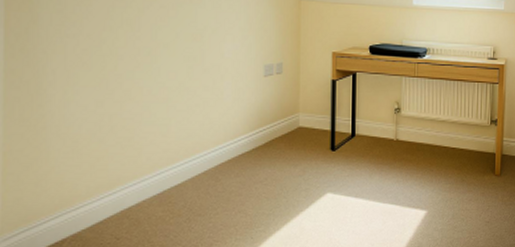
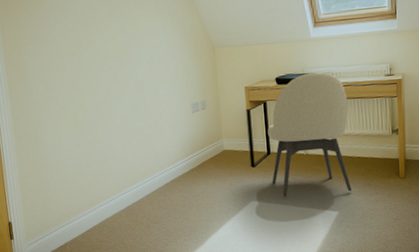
chair: none [353,45,447,190] -> present [268,72,352,197]

